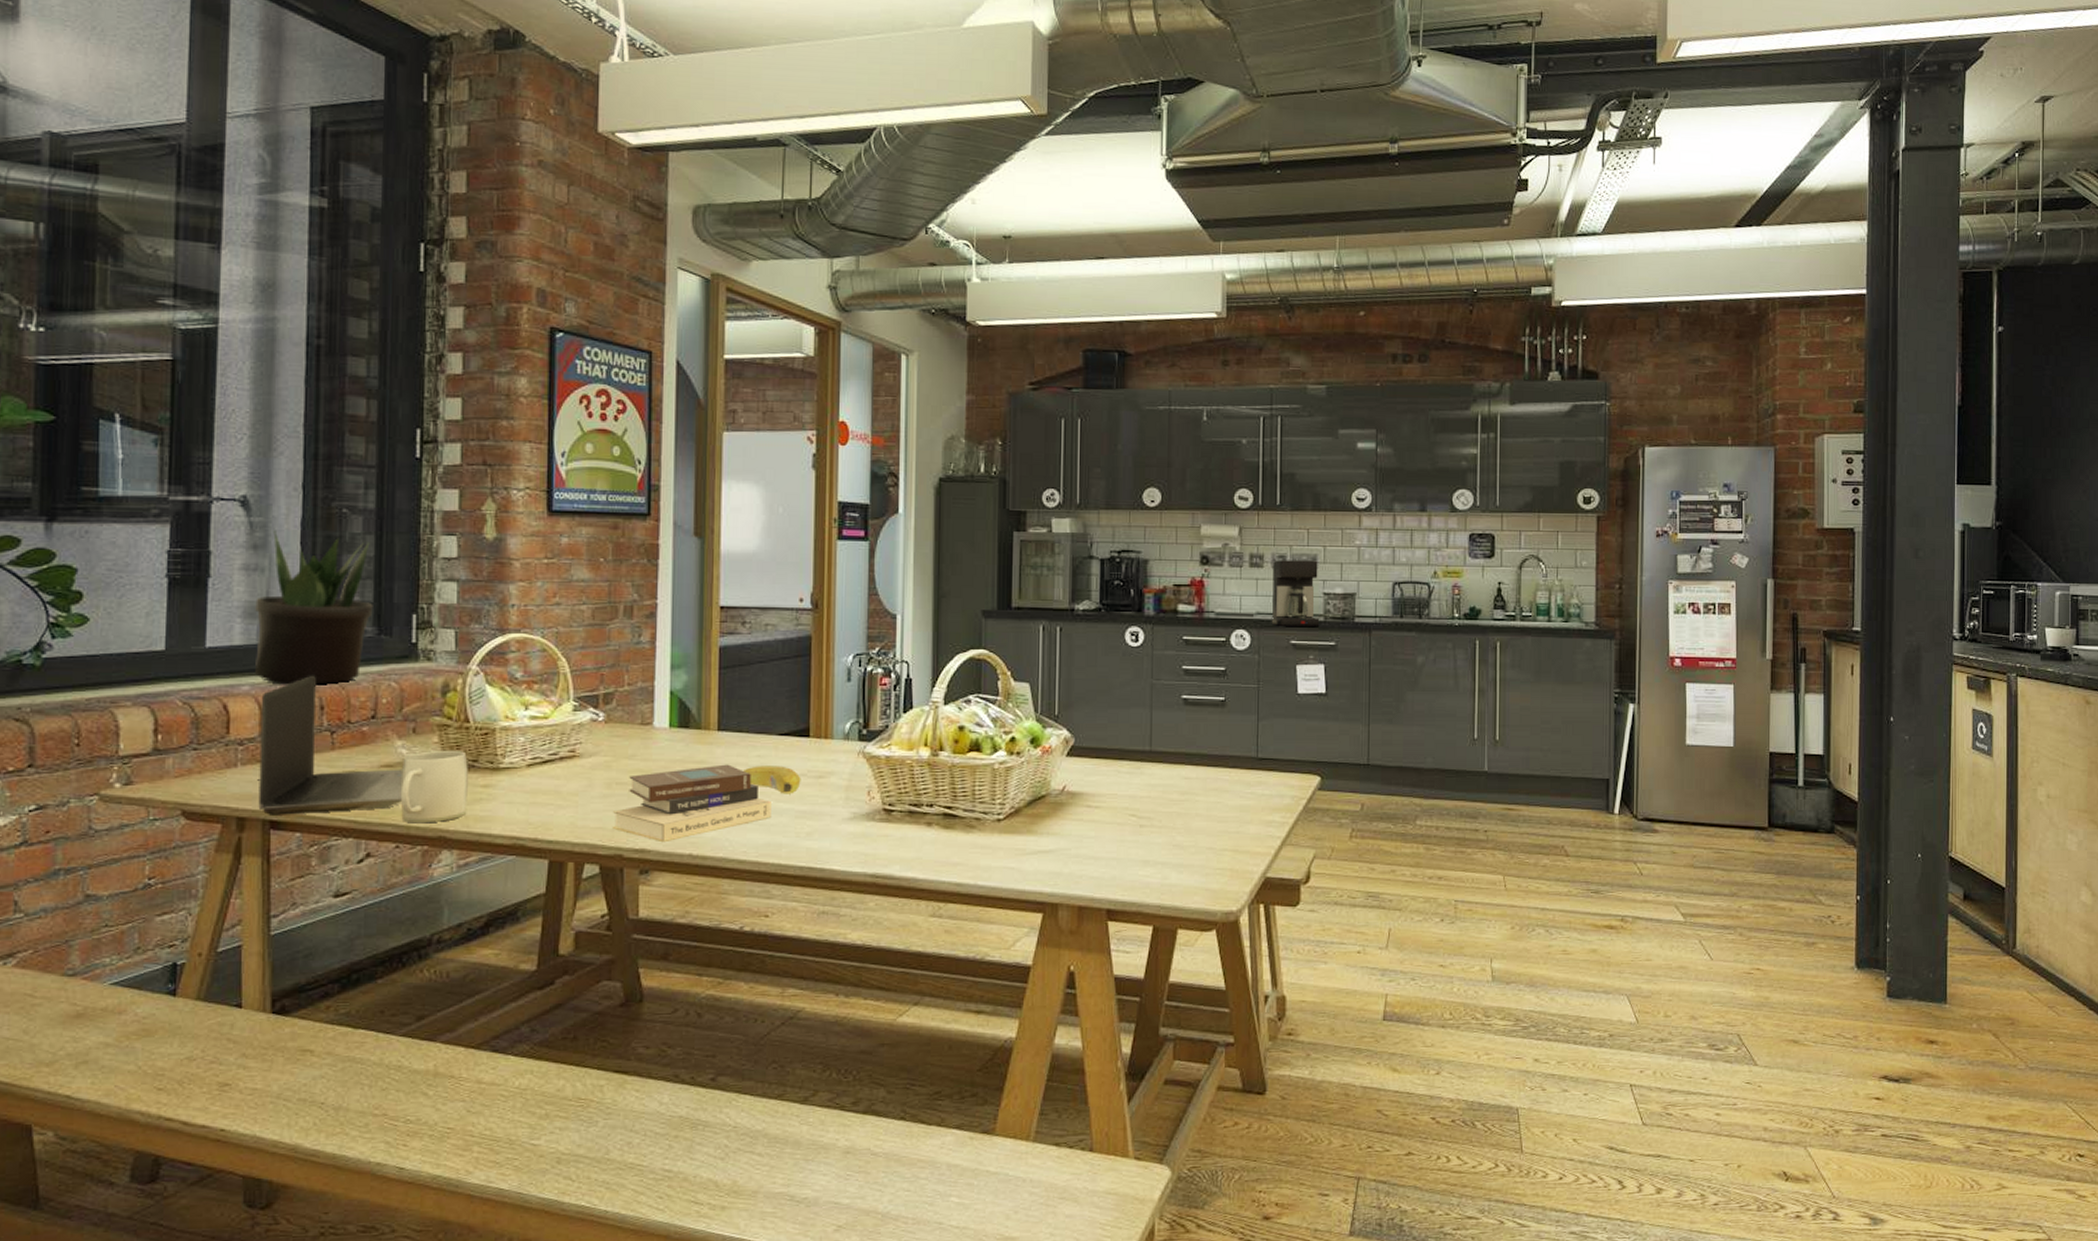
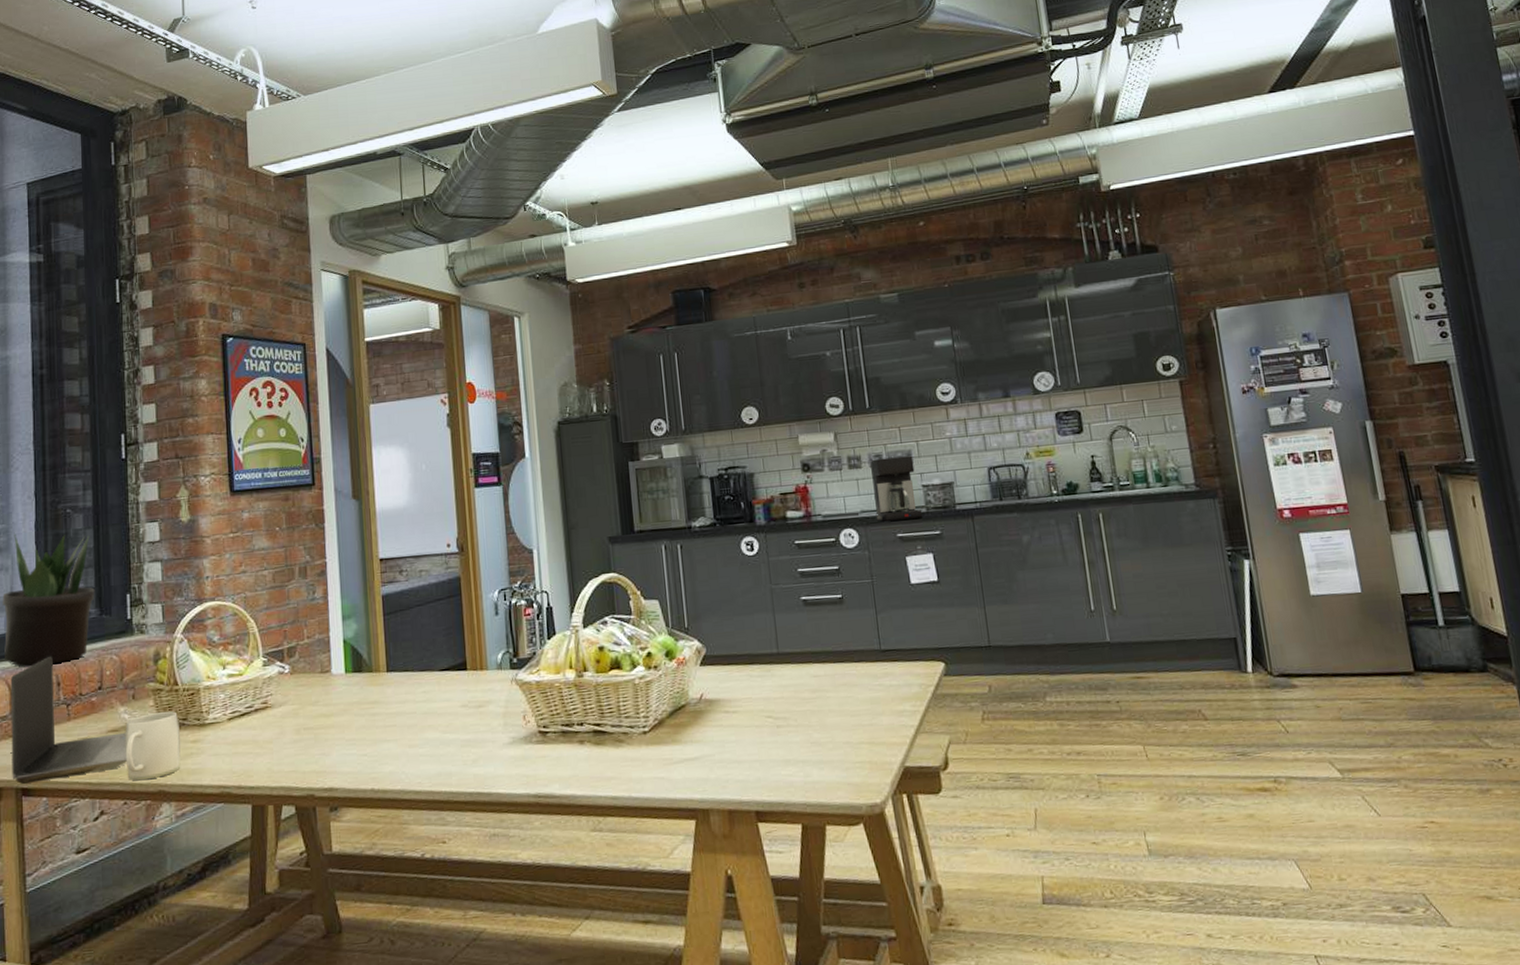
books: present [613,764,771,843] -> none [303,702,440,780]
fruit: present [744,766,801,794] -> none [412,699,464,726]

